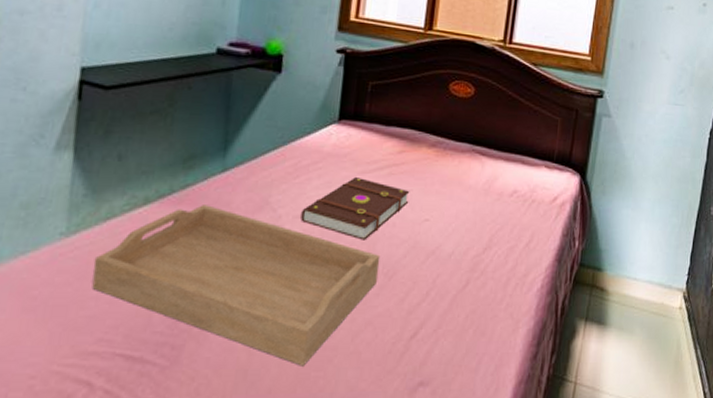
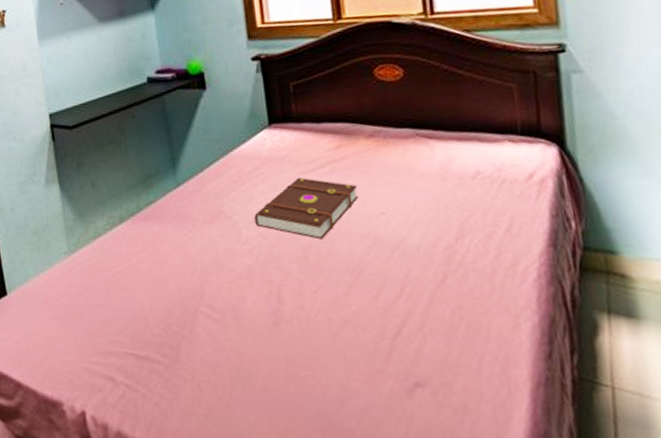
serving tray: present [92,205,381,366] -> none [93,218,344,365]

